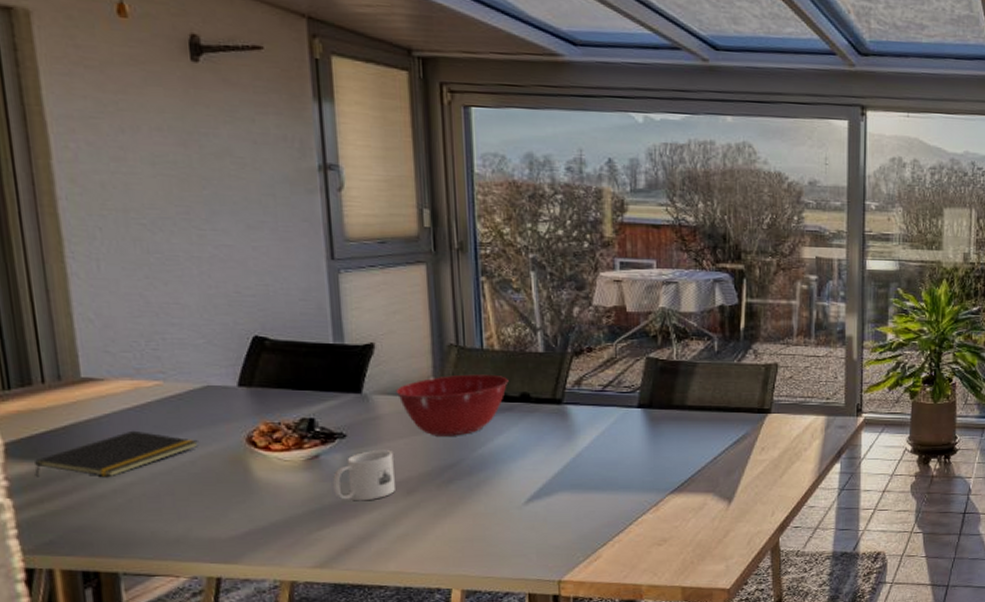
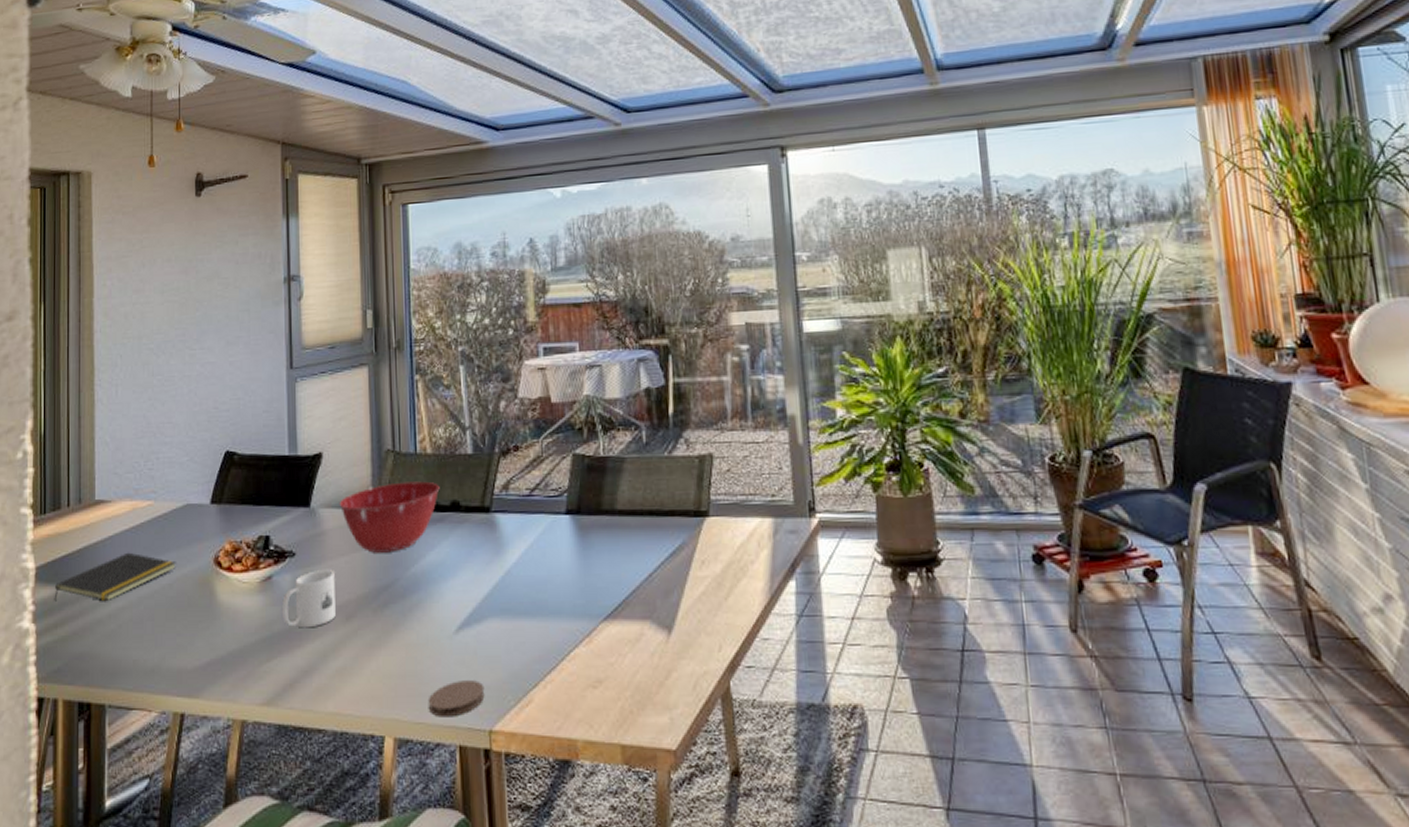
coaster: none [496,542,554,572] -> present [428,680,485,717]

